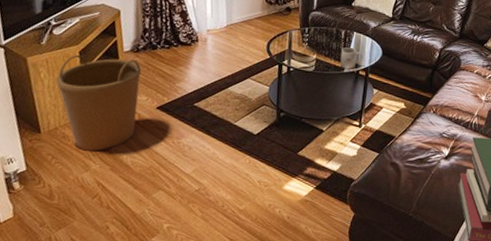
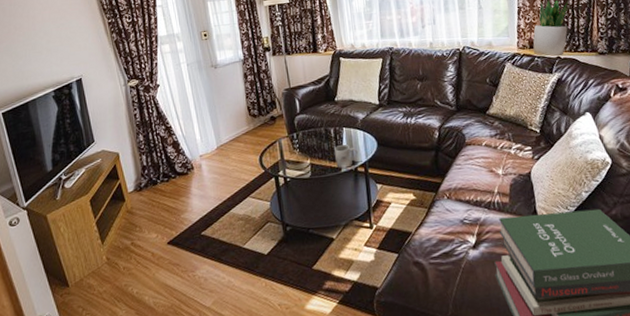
basket: present [56,54,142,151] -> none [74,198,152,298]

